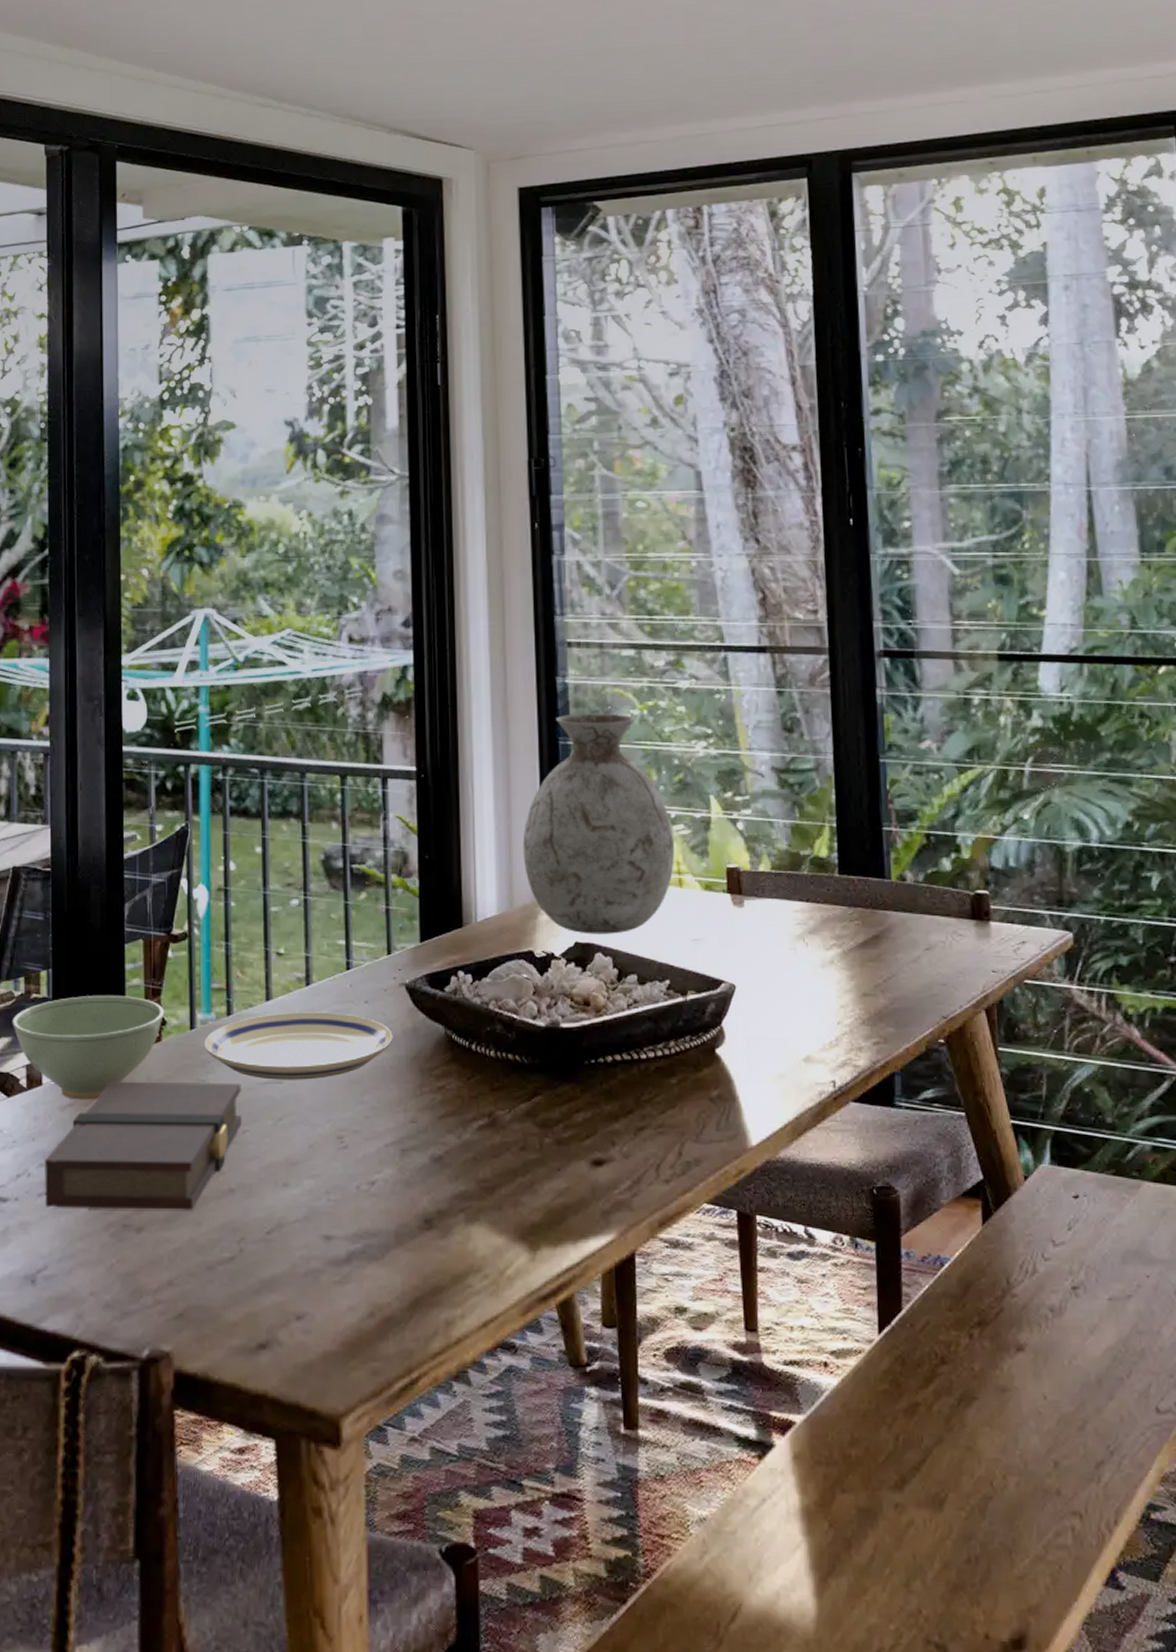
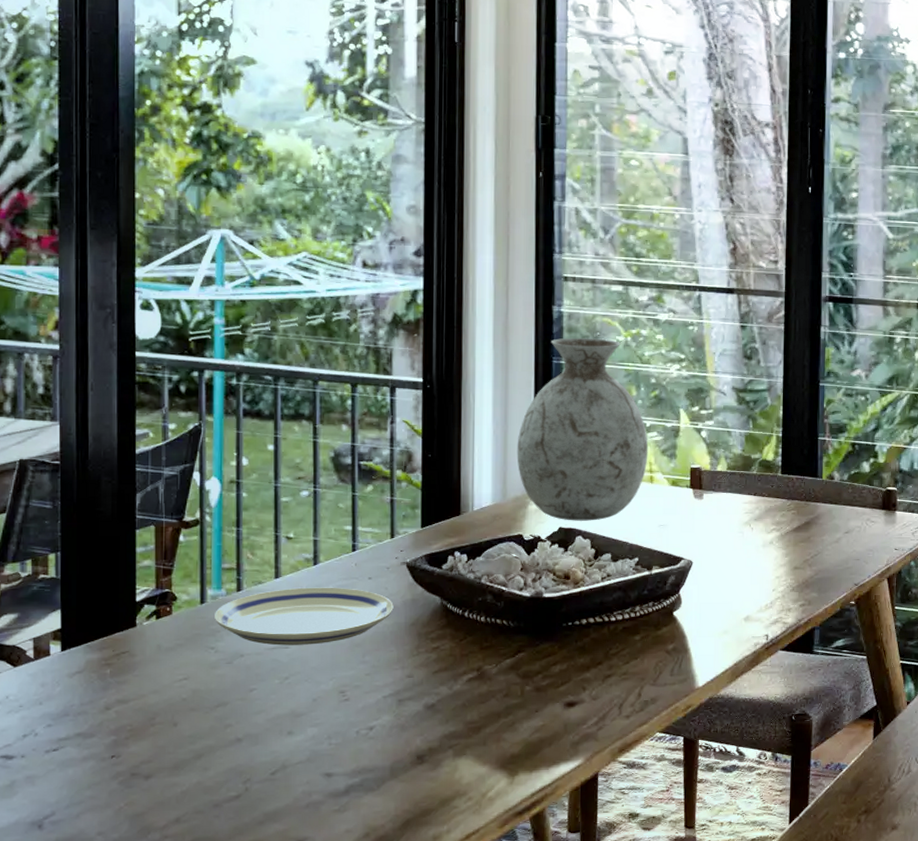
bowl: present [11,995,165,1100] -> none [18,575,175,668]
book: present [44,1081,243,1210] -> none [51,648,251,762]

